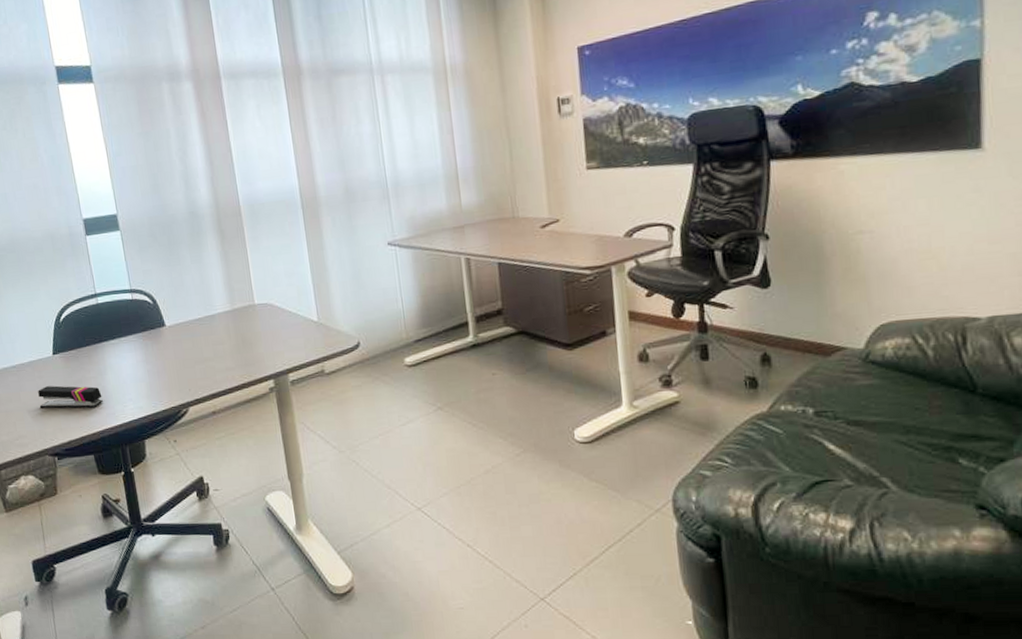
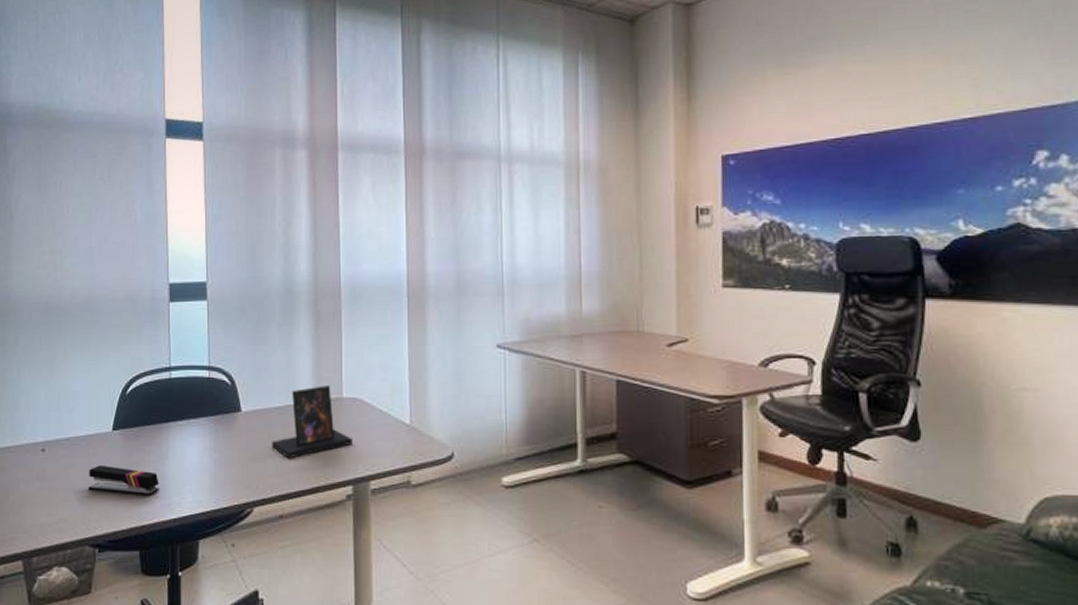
photo frame: none [196,295,269,363] -> present [272,385,353,459]

